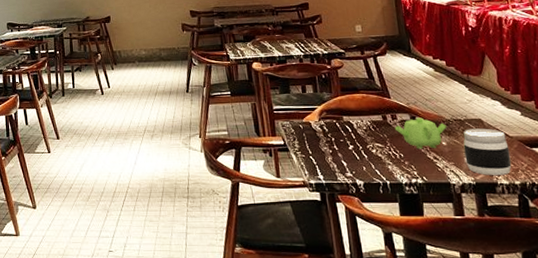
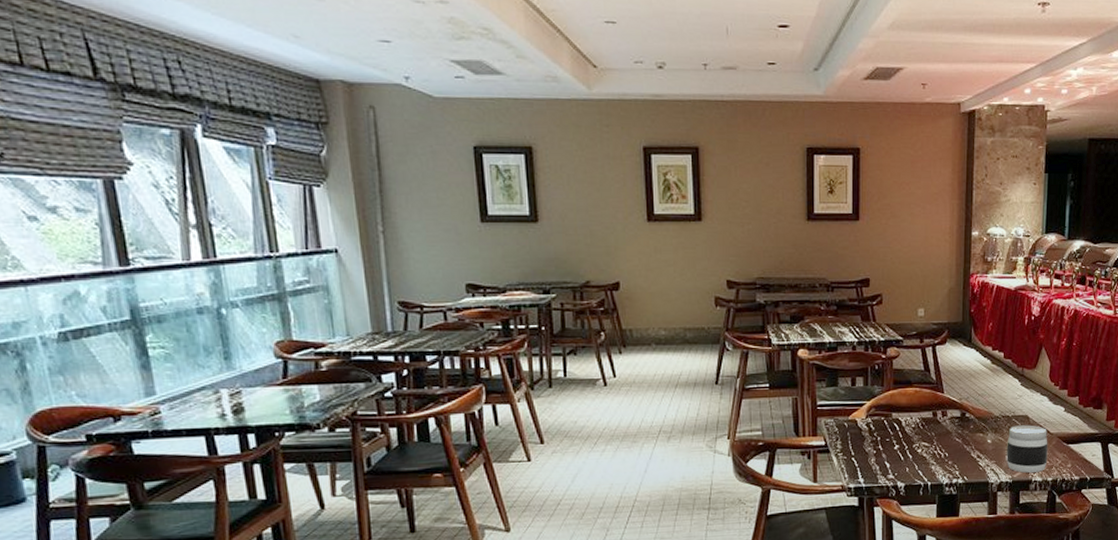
teapot: present [394,117,447,149] -> none [943,414,994,448]

